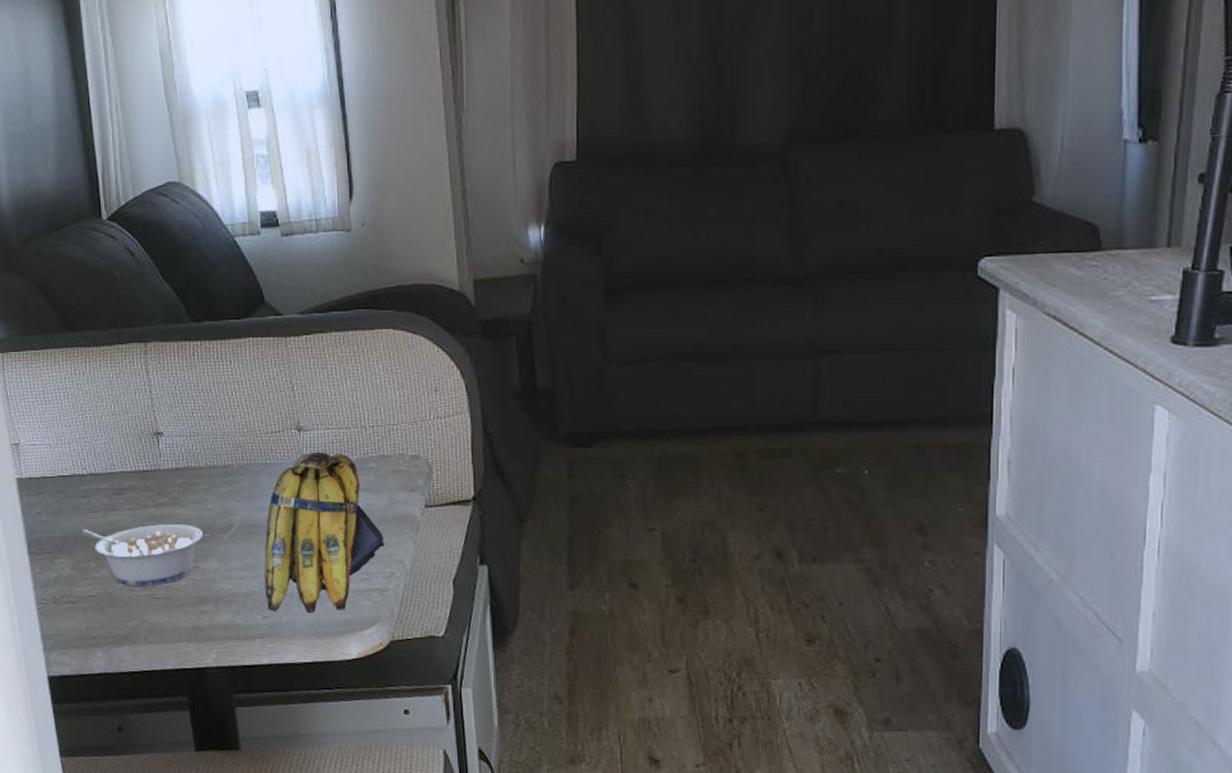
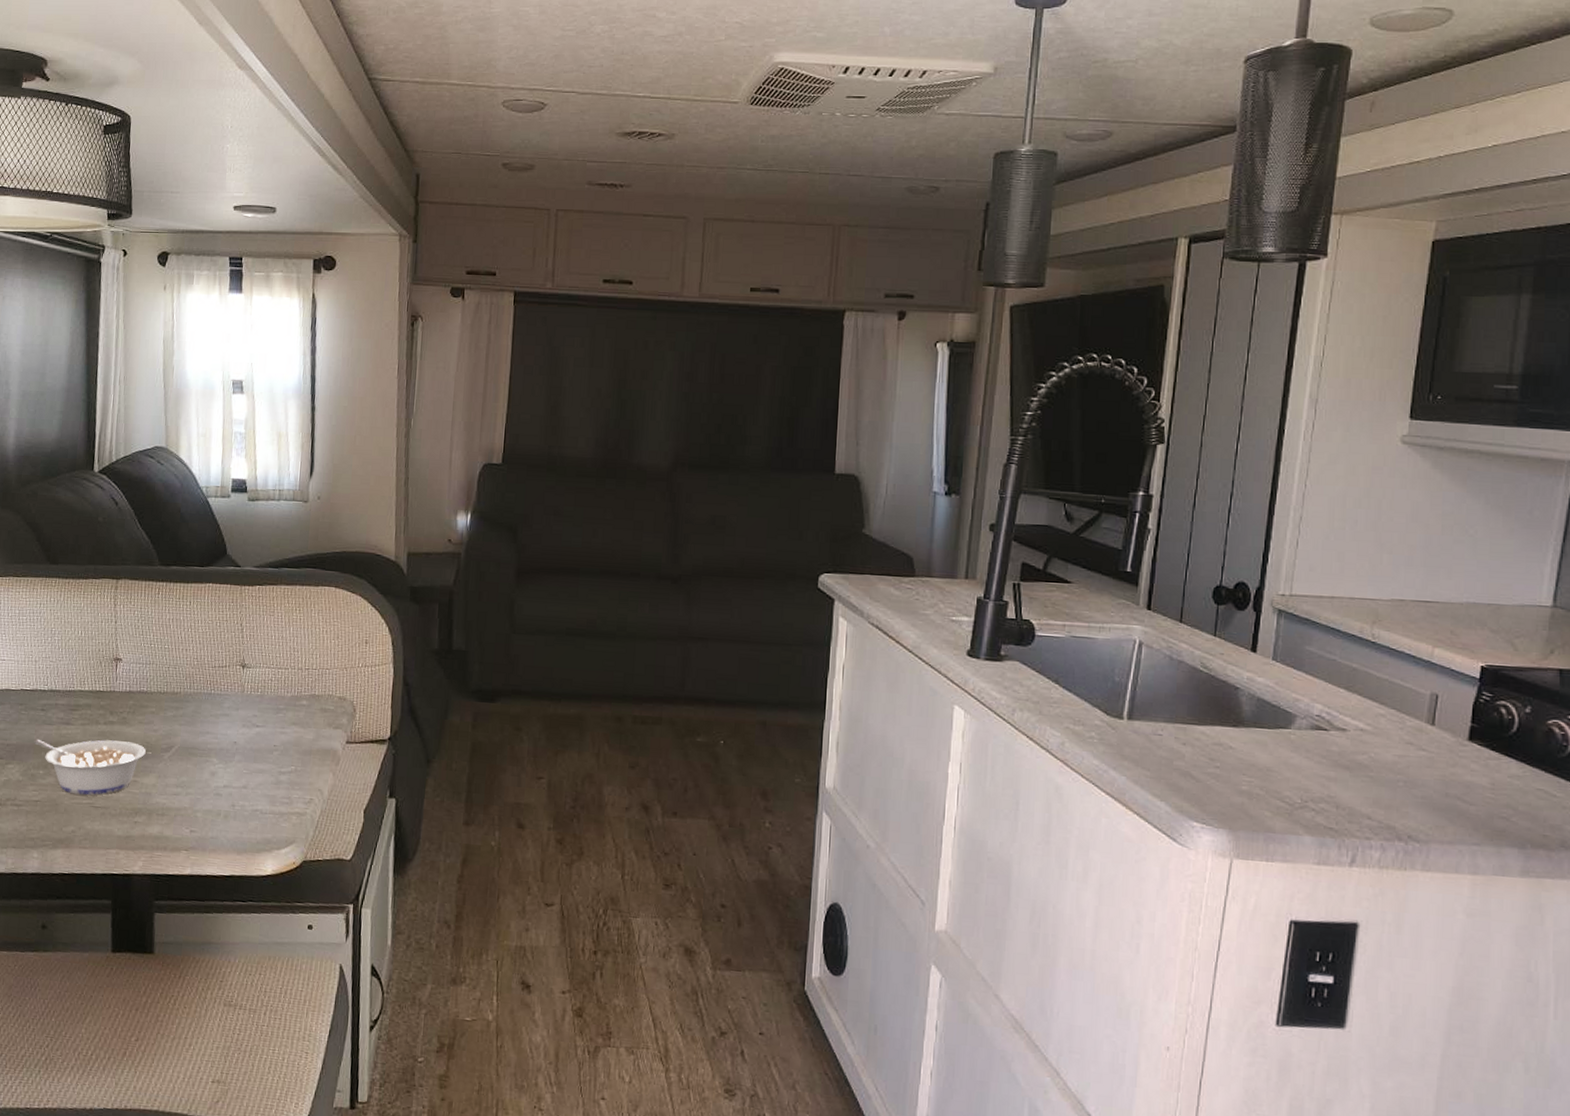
banana: present [264,451,385,614] -> none [195,686,308,831]

